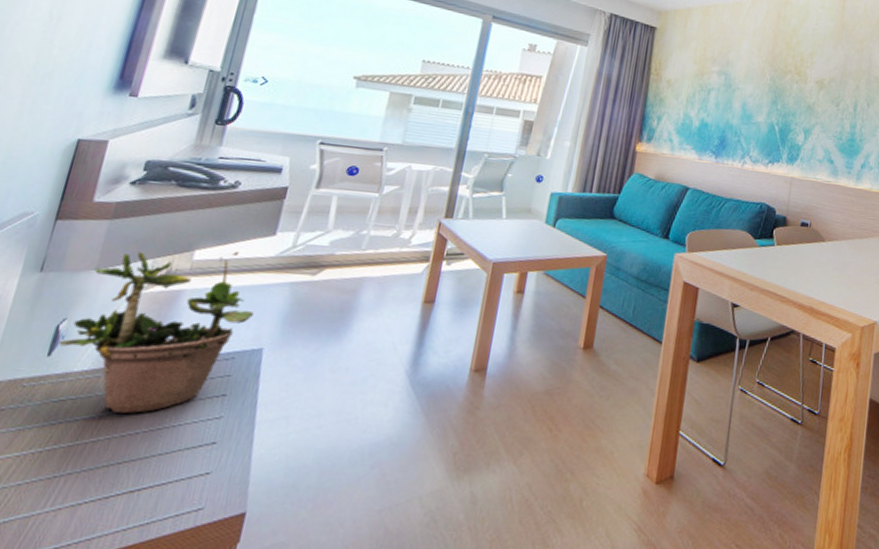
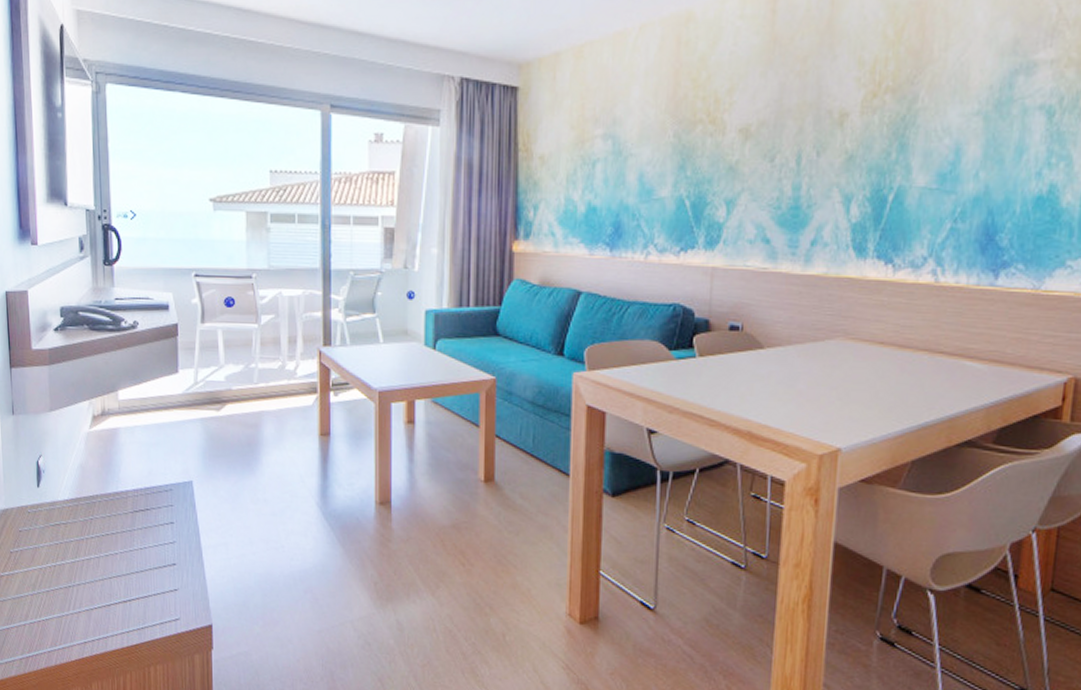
potted plant: present [58,251,254,413] -> none [42,390,178,537]

